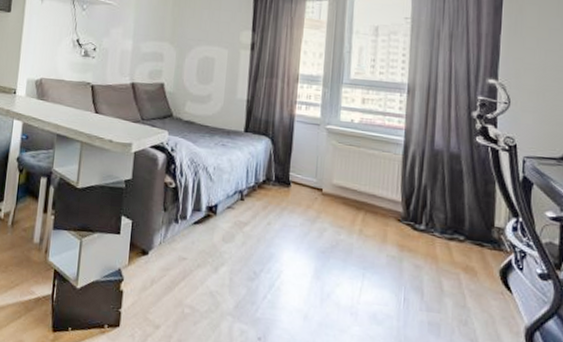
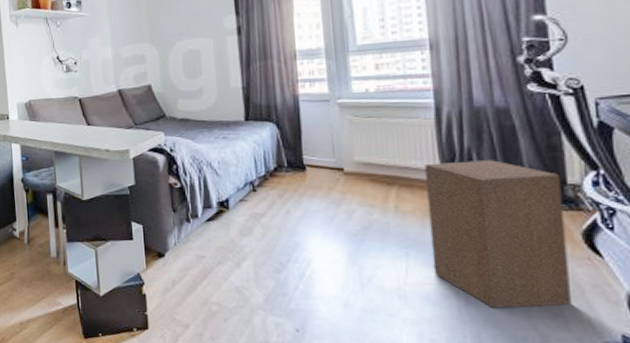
speaker: none [382,194,491,333] -> present [425,160,571,309]

